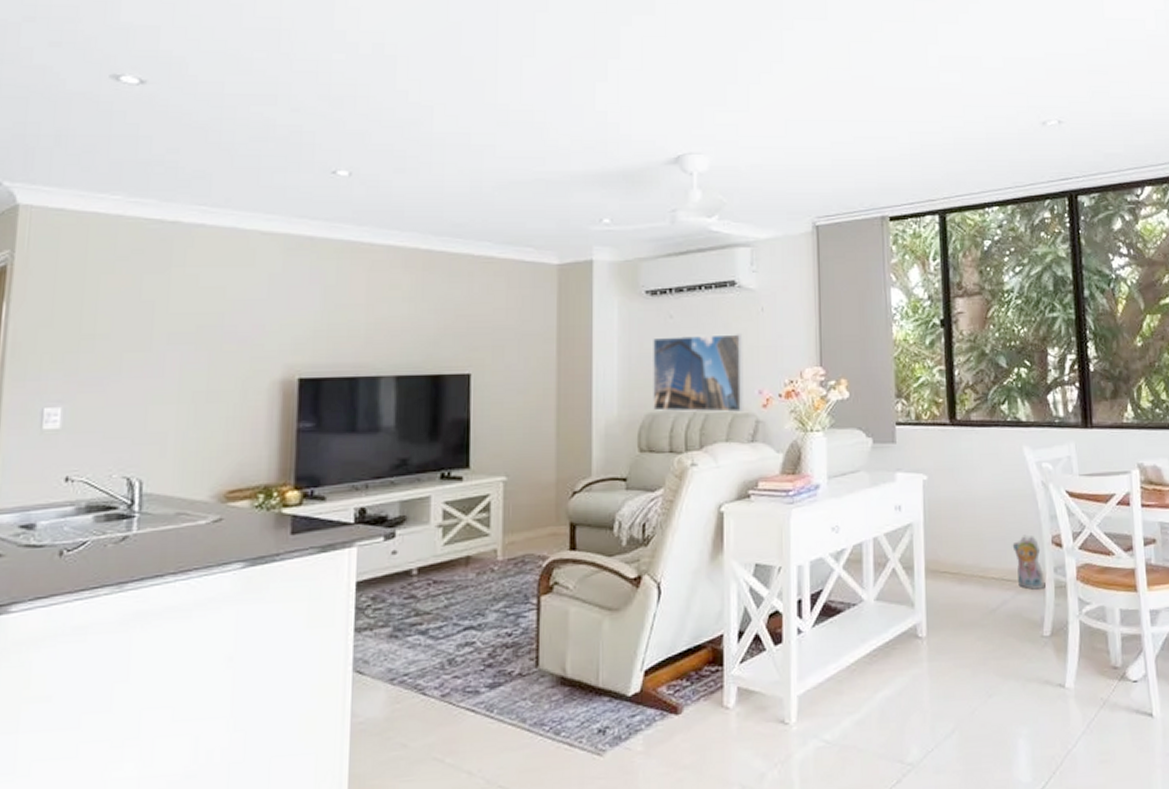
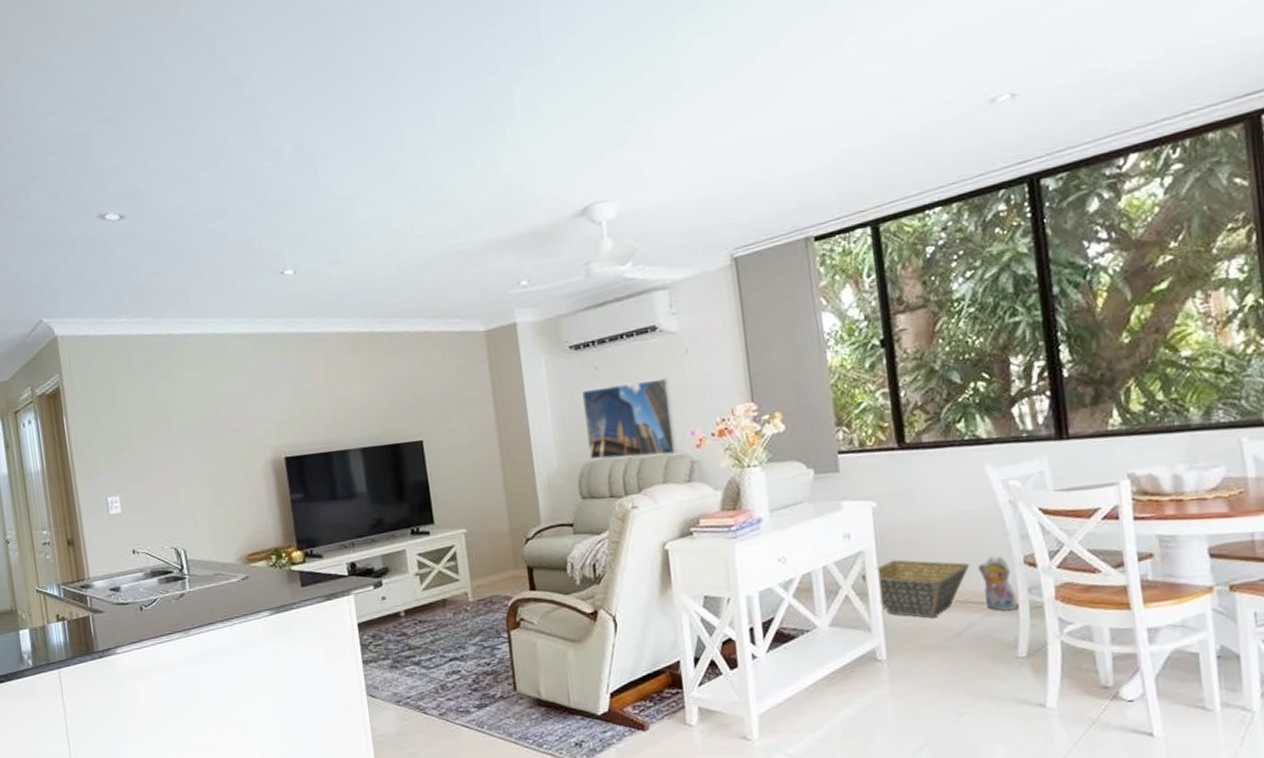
basket: none [908,534,1006,595] -> present [860,559,970,619]

